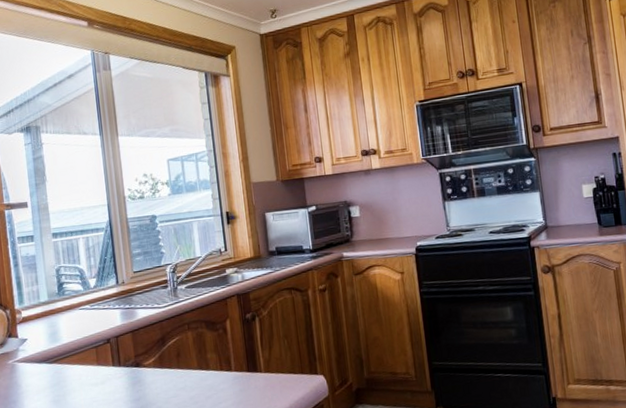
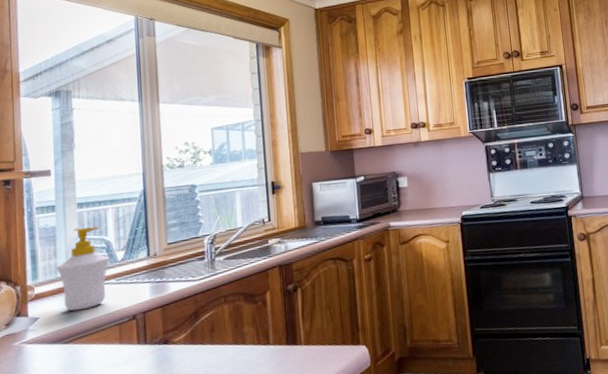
soap bottle: none [38,255,84,334] -> present [56,226,110,311]

